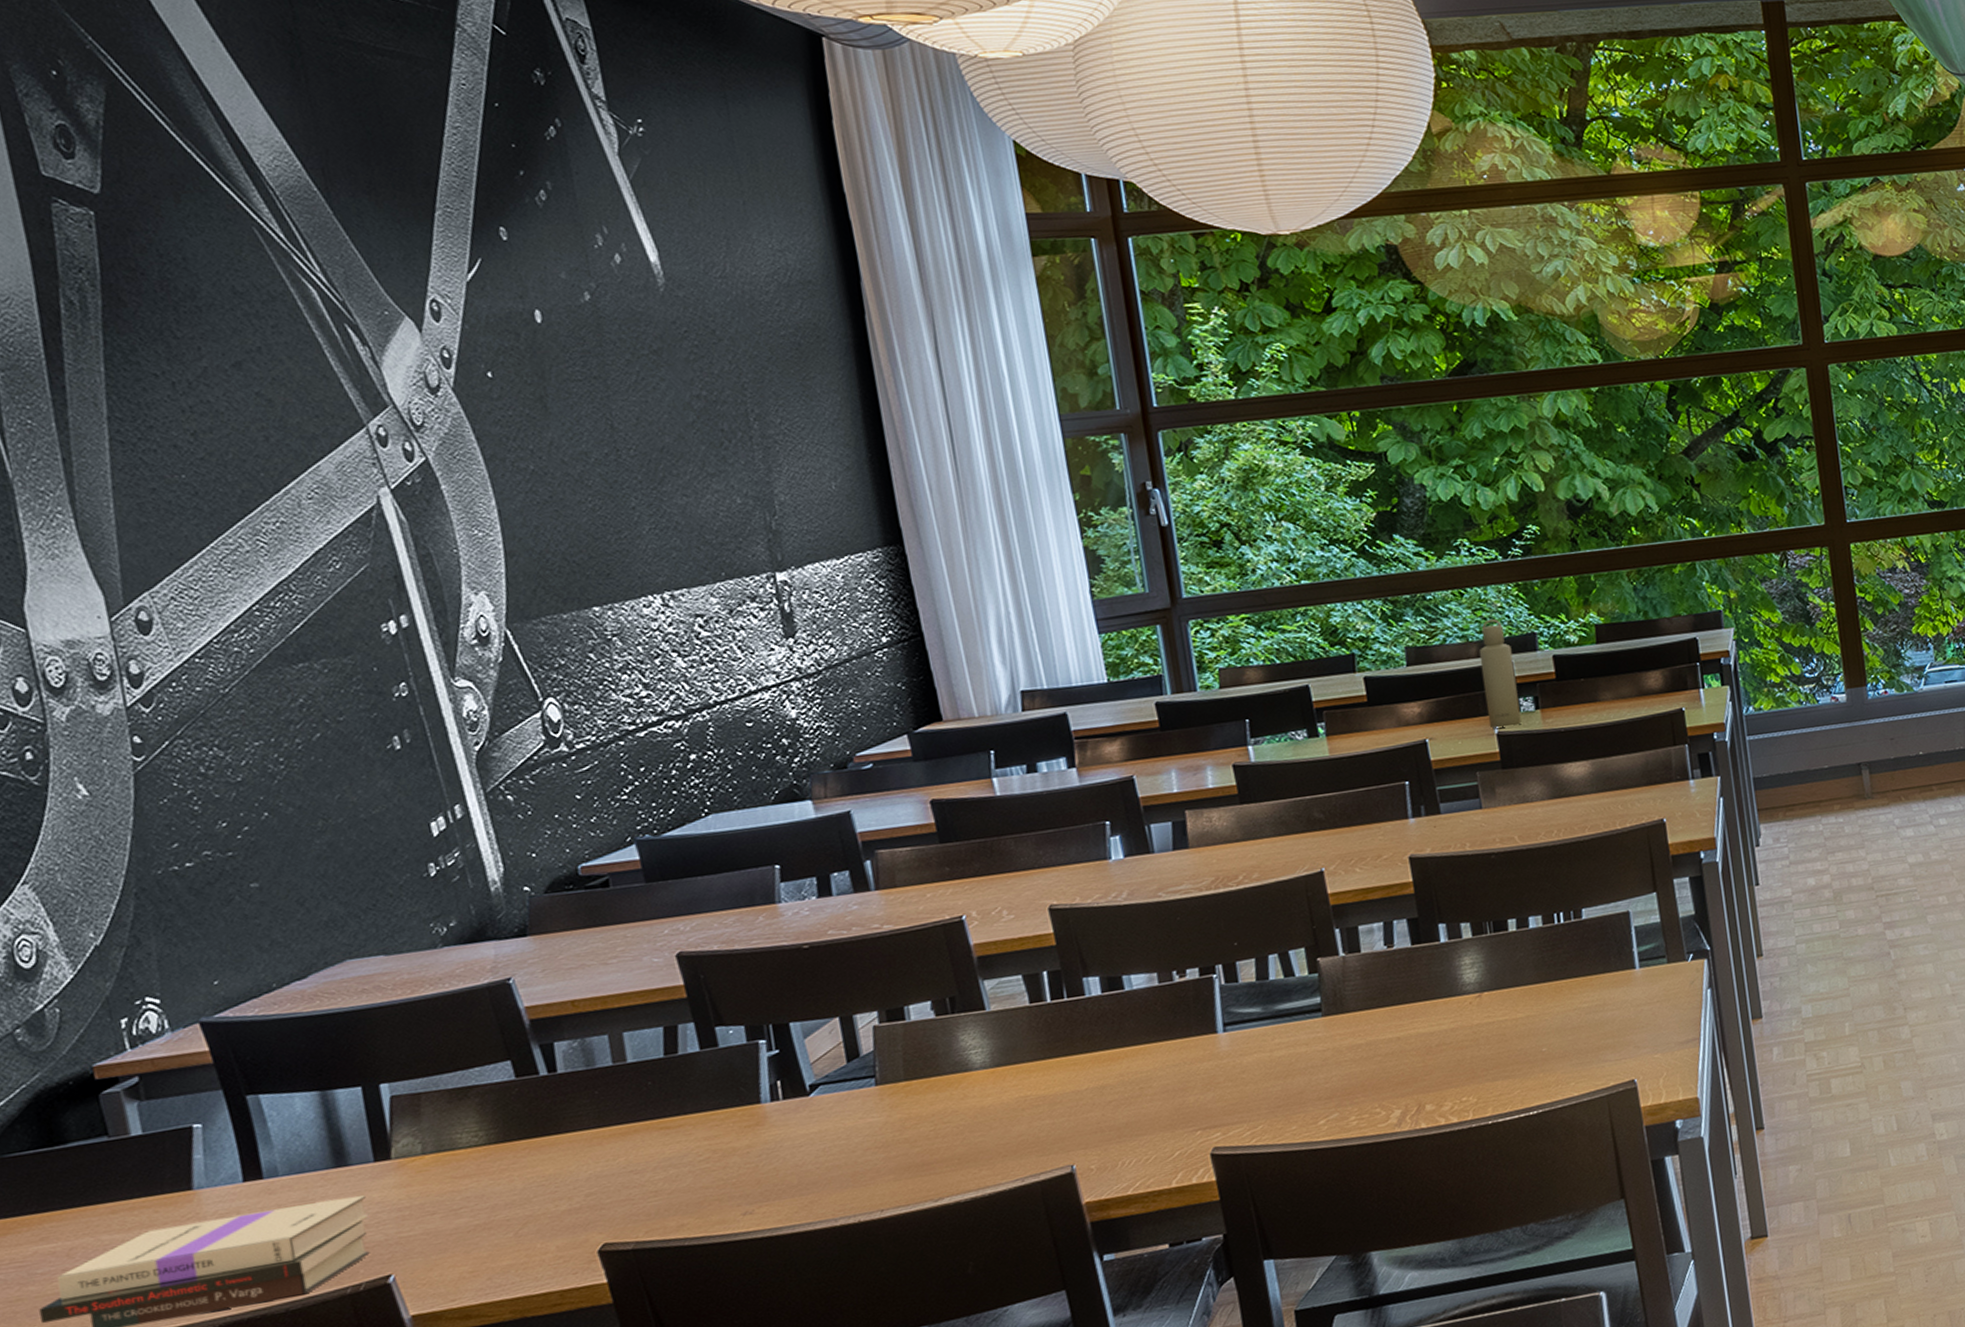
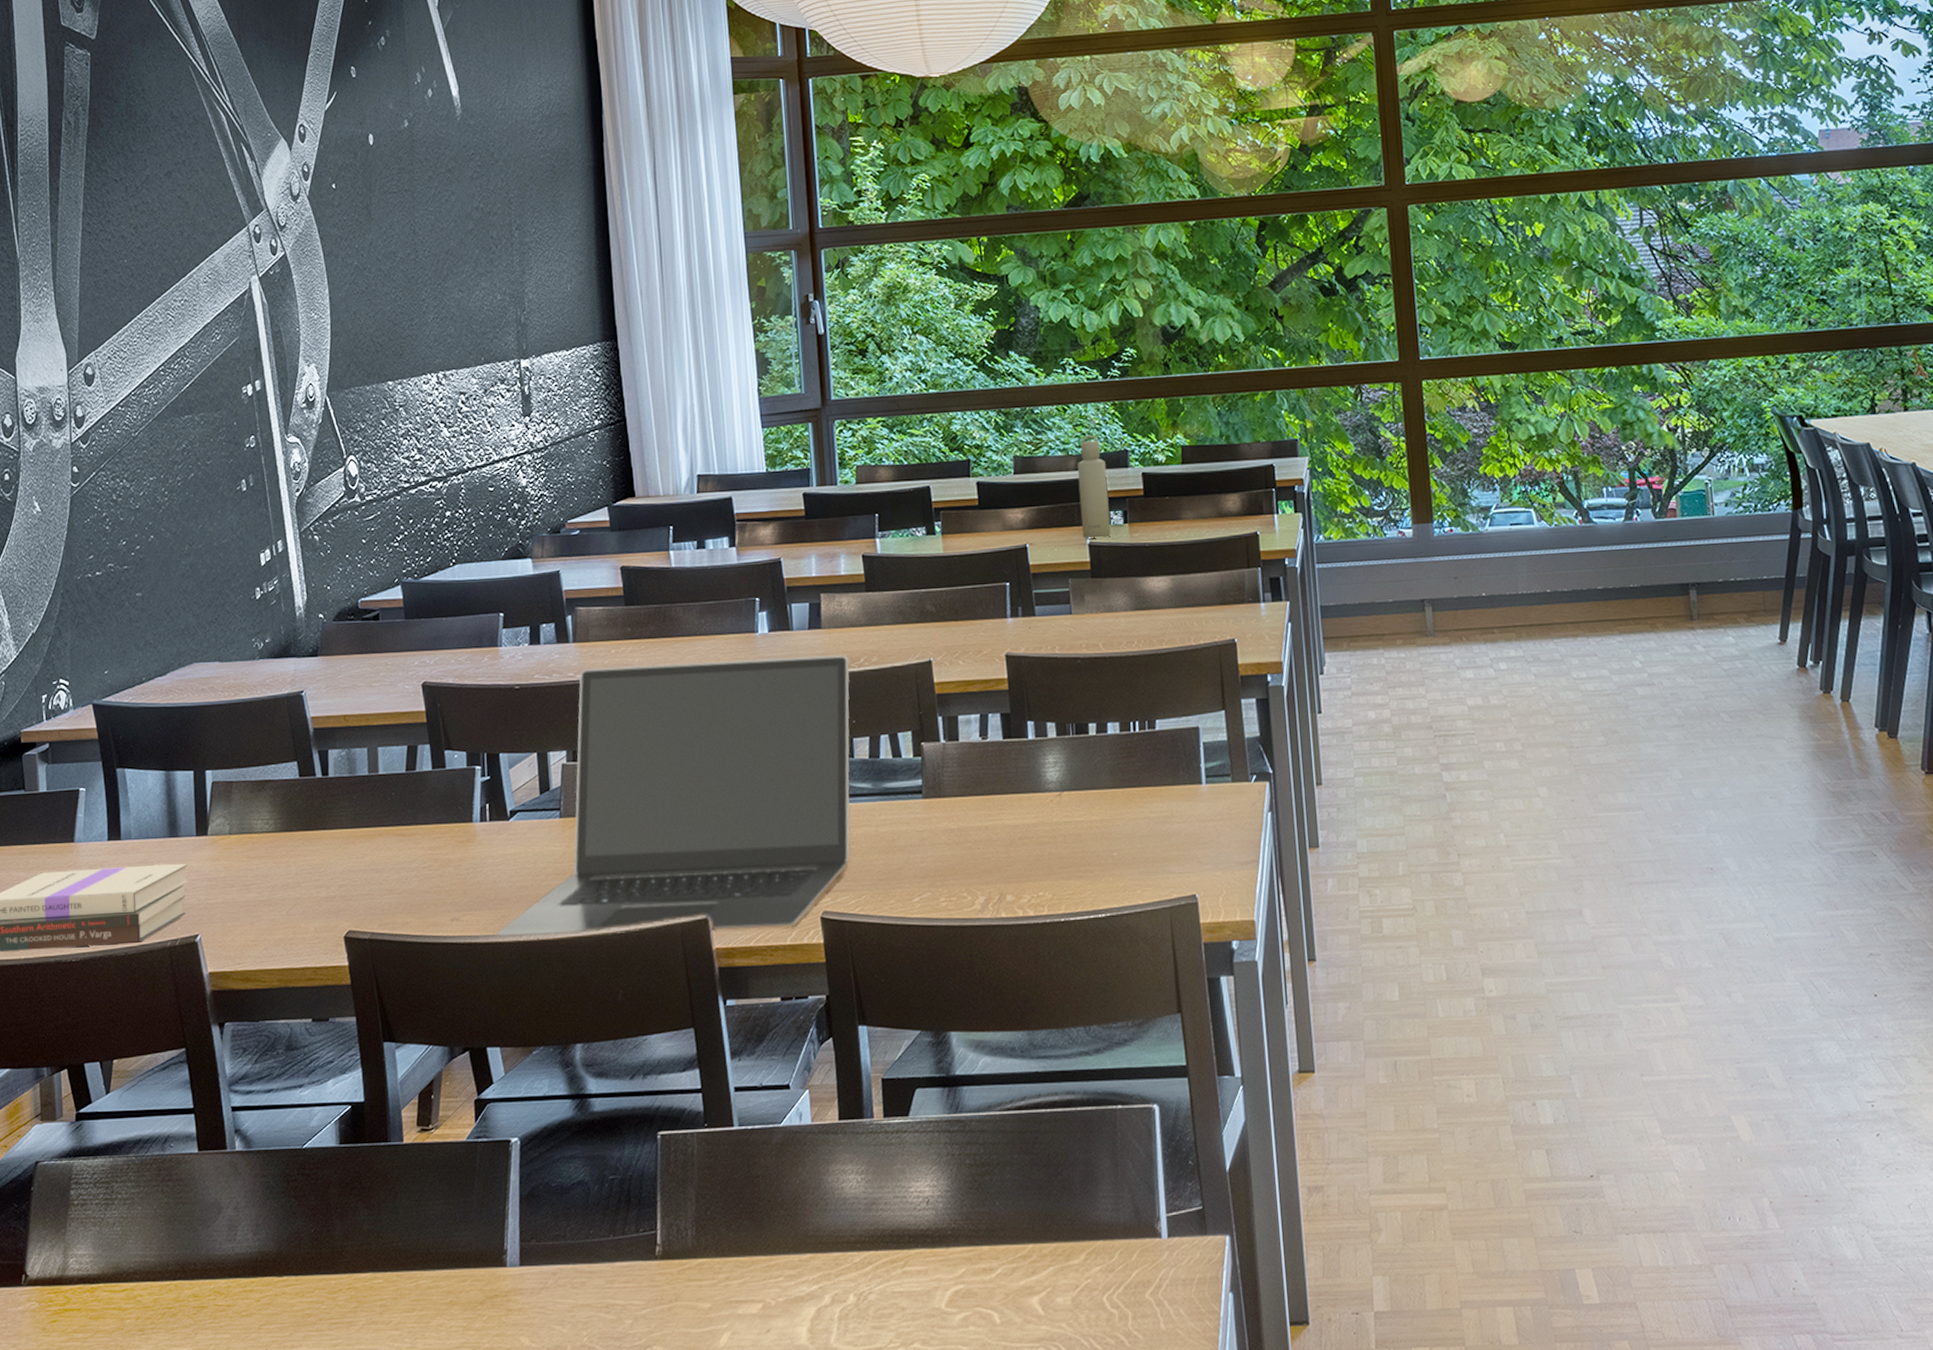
laptop: none [800,873,1242,1226] -> present [493,654,851,938]

